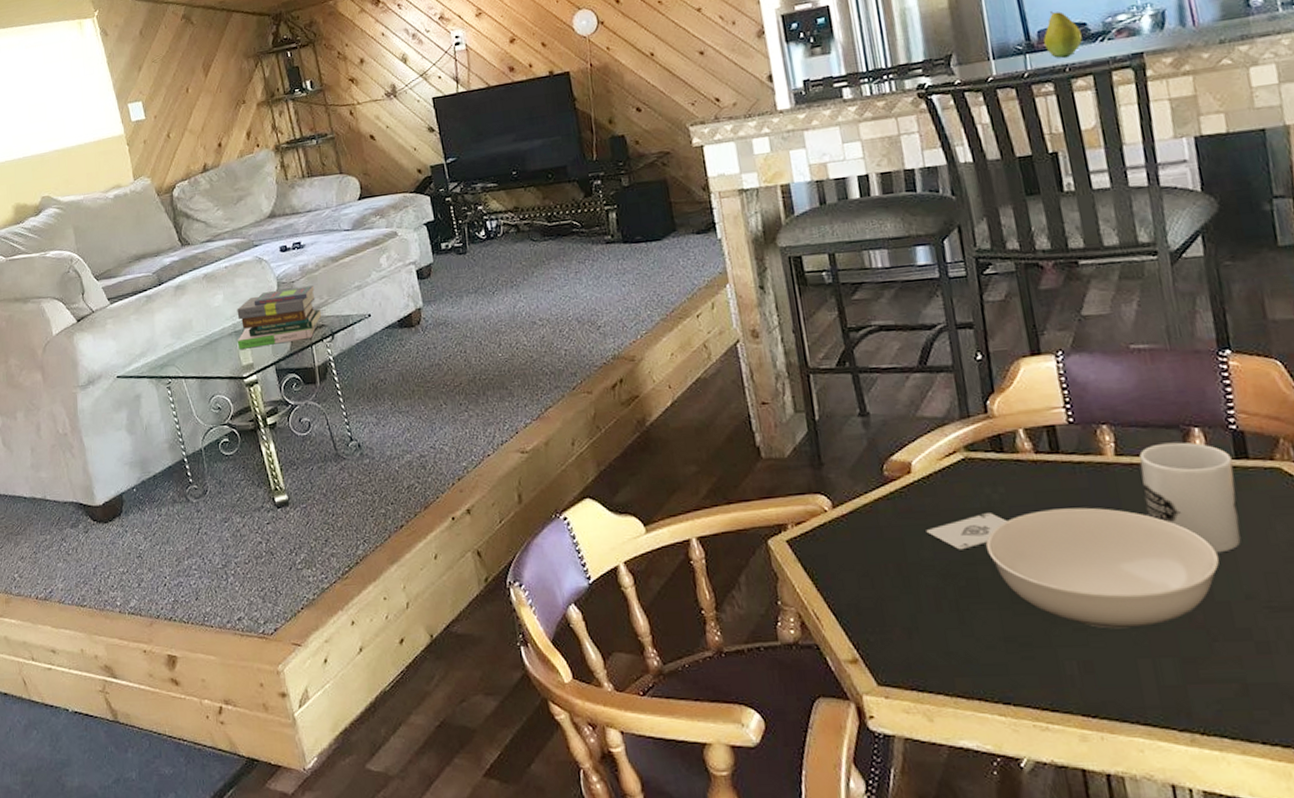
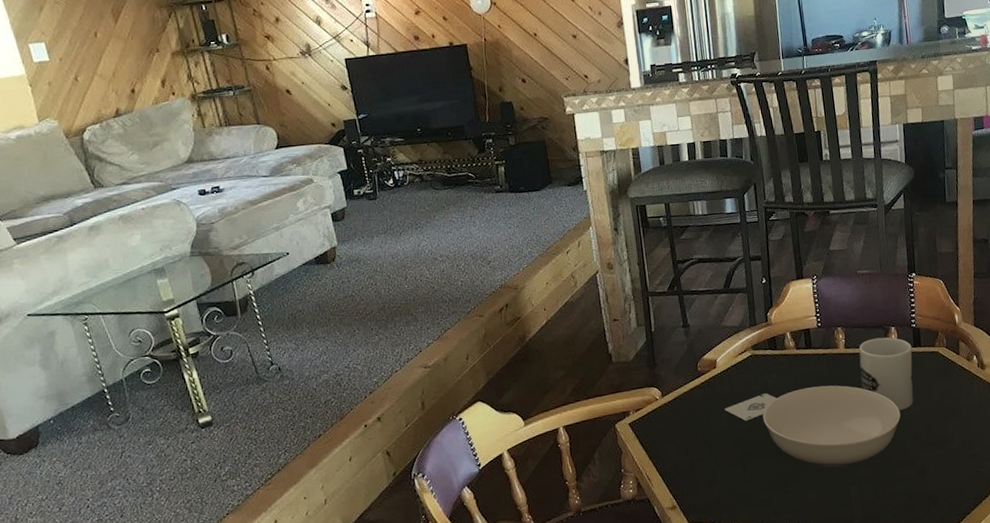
books: present [237,285,321,349] -> none [155,226,241,286]
fruit: present [1043,11,1082,59] -> none [815,25,840,62]

